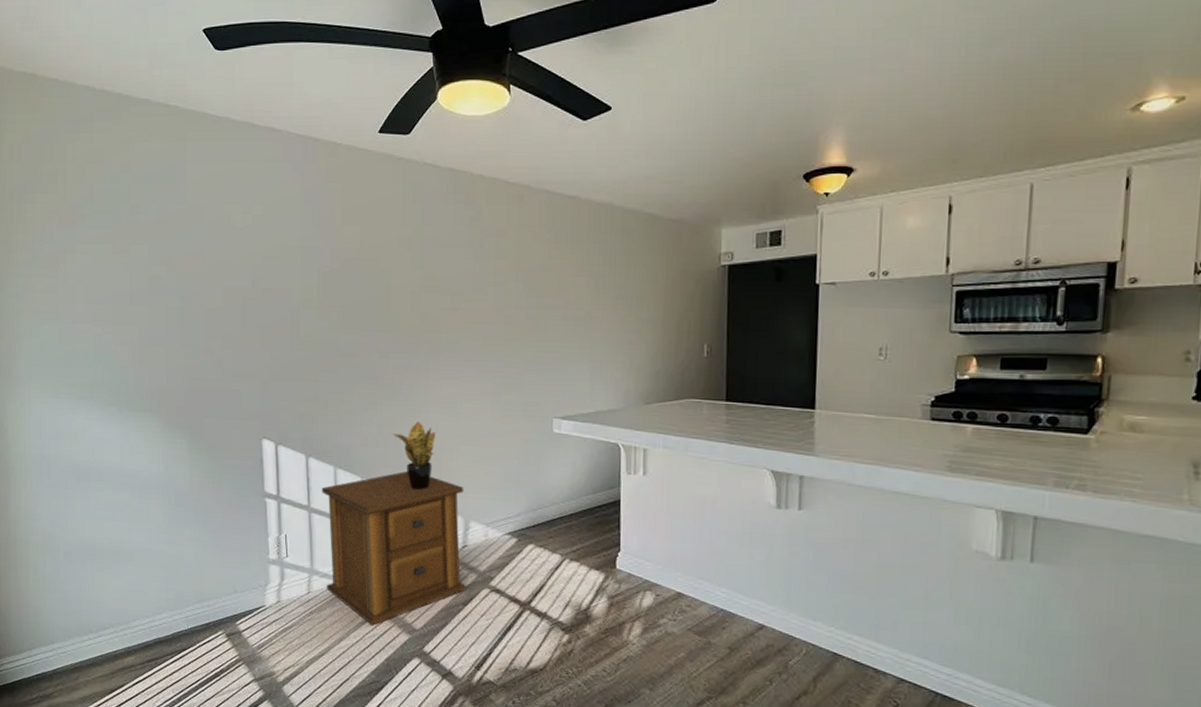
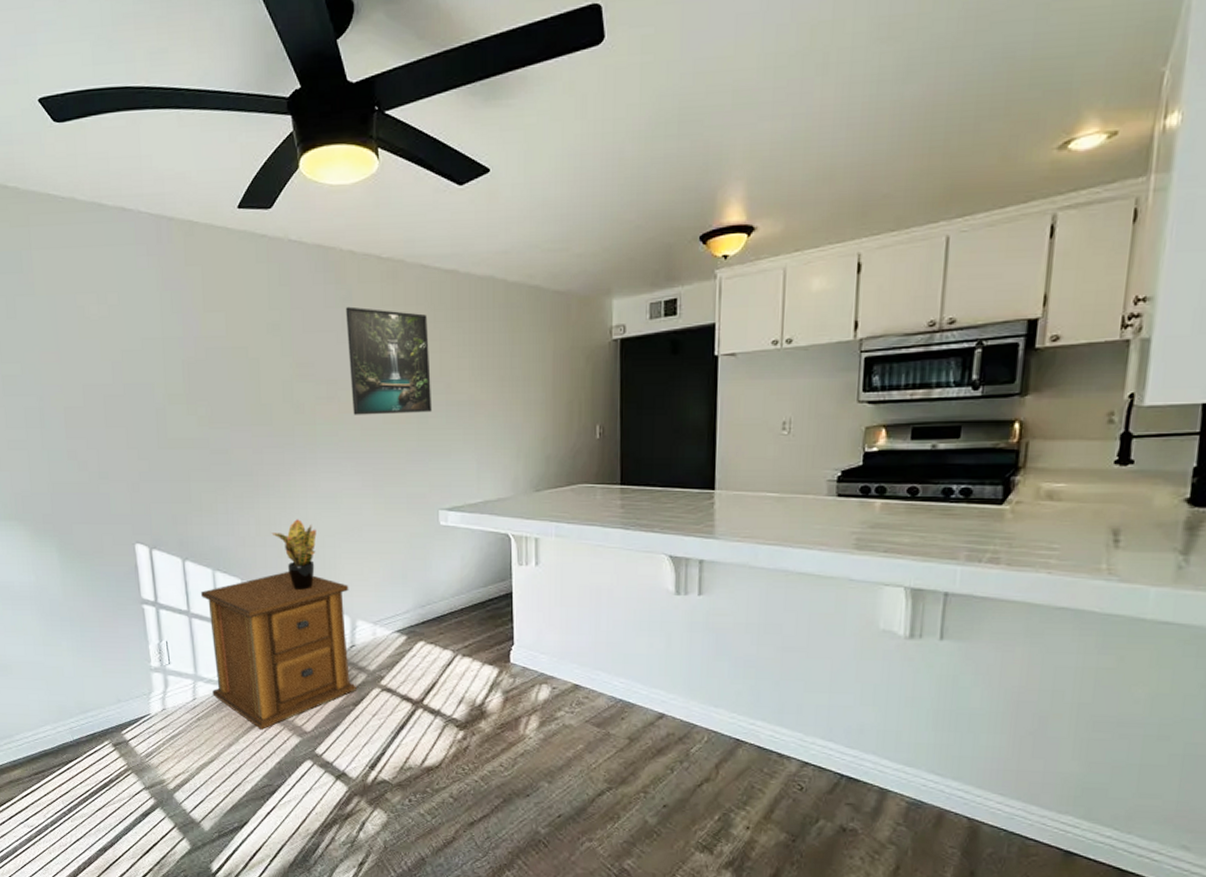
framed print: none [473,225,551,327] -> present [345,306,433,415]

